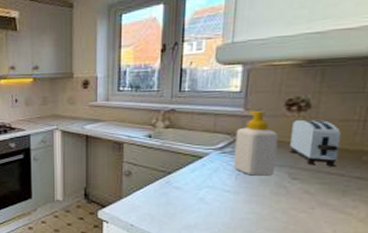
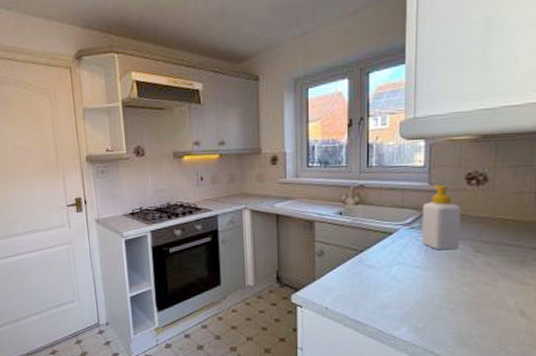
toaster: present [289,120,342,167] -> none [472,193,517,239]

